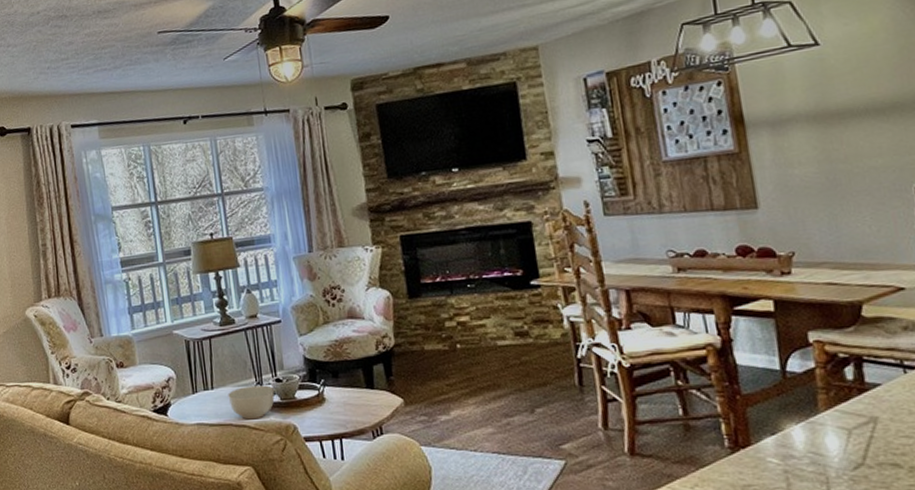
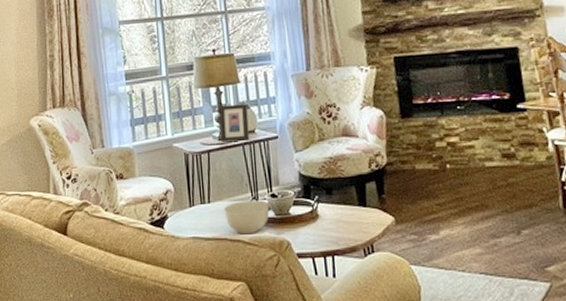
picture frame: none [219,288,252,328] -> present [219,103,250,142]

